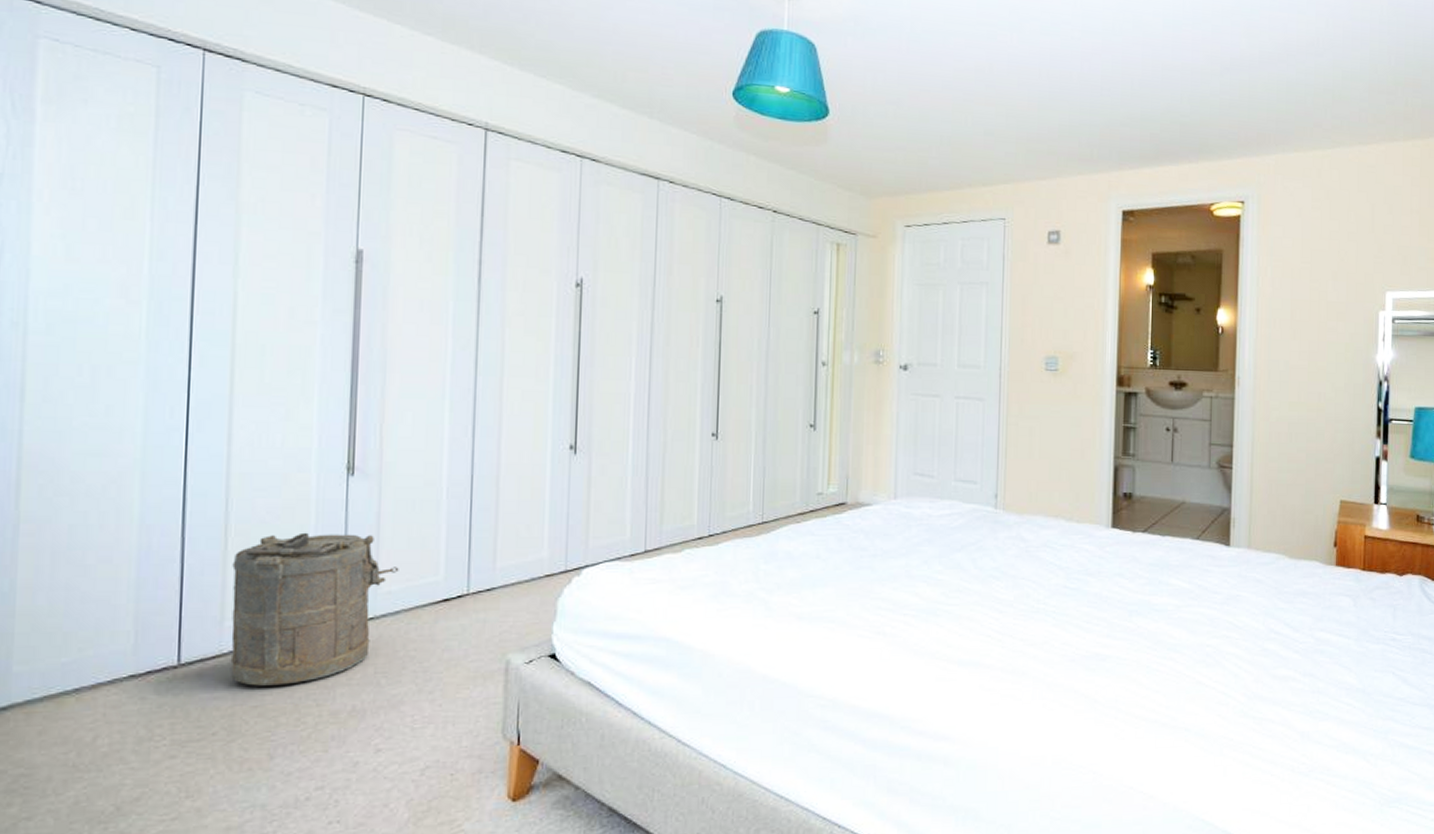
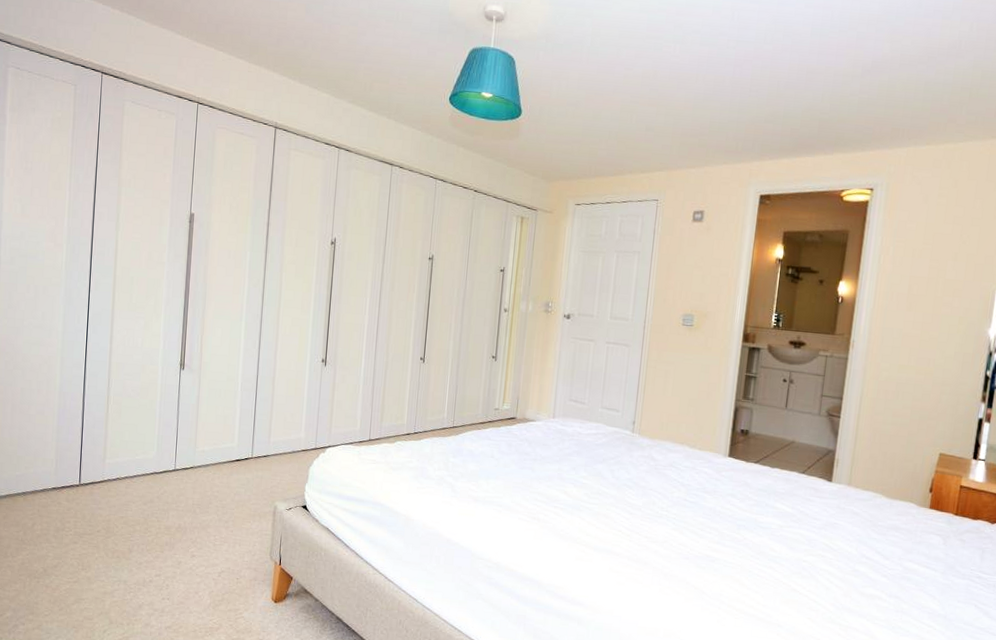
laundry hamper: present [230,532,399,686] -> none [108,405,210,506]

